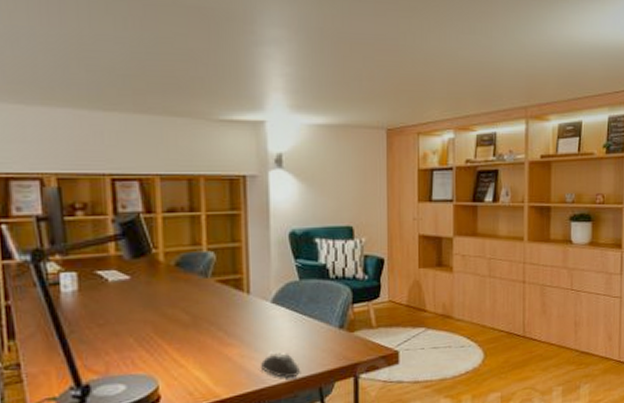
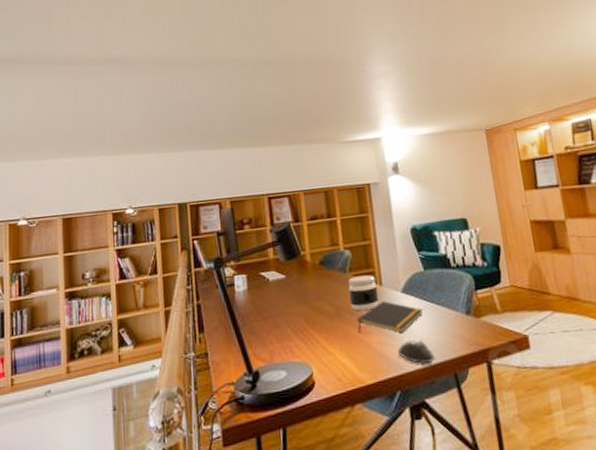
jar: none [209,281,245,321] -> present [348,275,379,311]
notepad: none [217,311,294,345] -> present [357,301,424,333]

